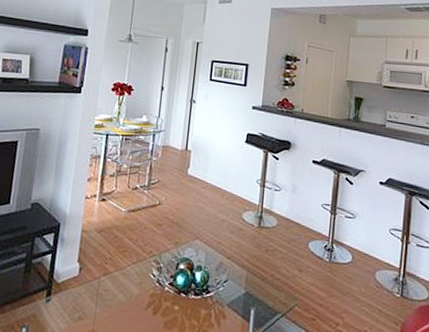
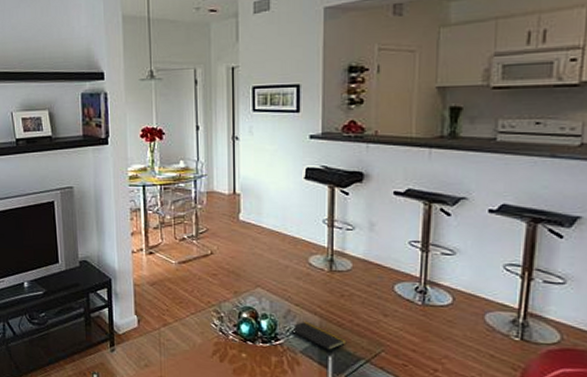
notepad: none [222,274,268,309] -> present [292,321,347,356]

